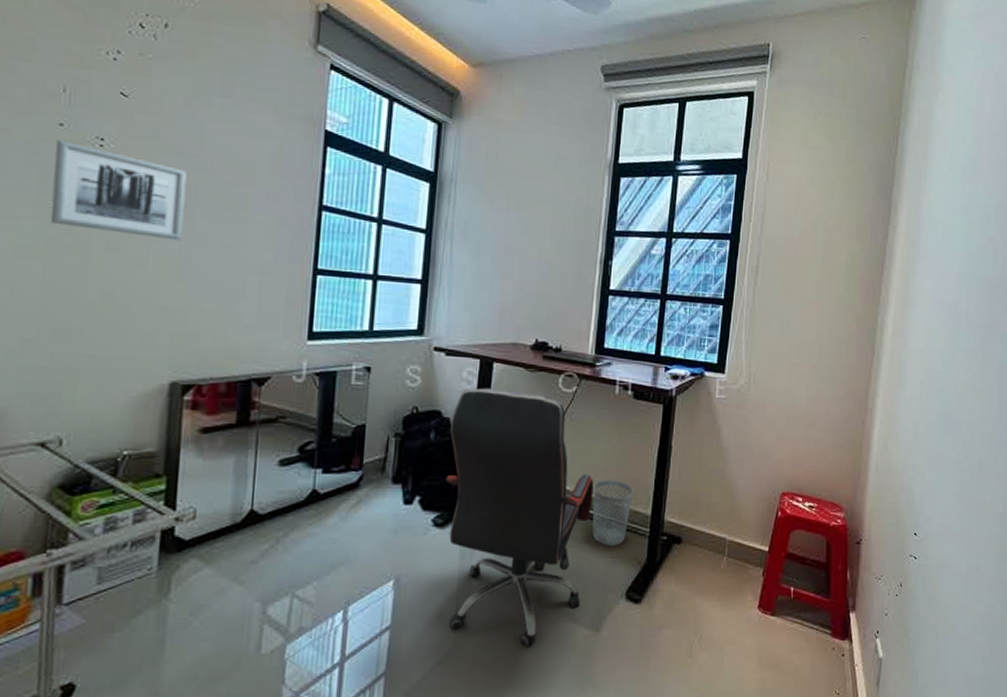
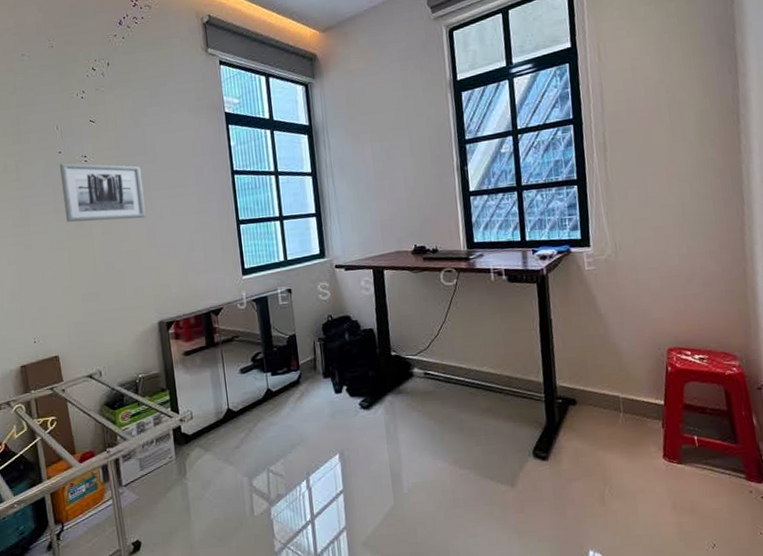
office chair: present [445,387,594,647] -> none [359,290,493,503]
wastebasket: present [592,480,634,546] -> none [487,355,524,412]

